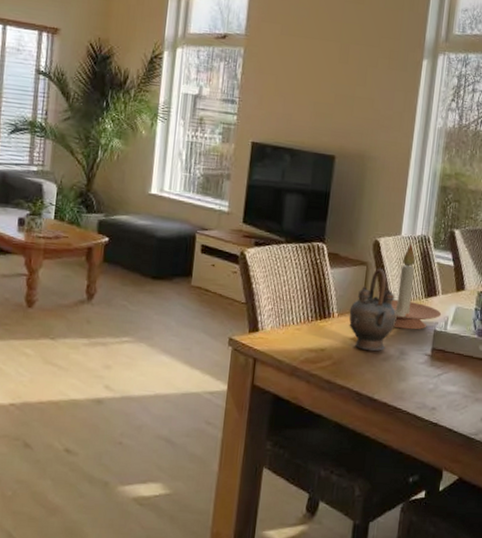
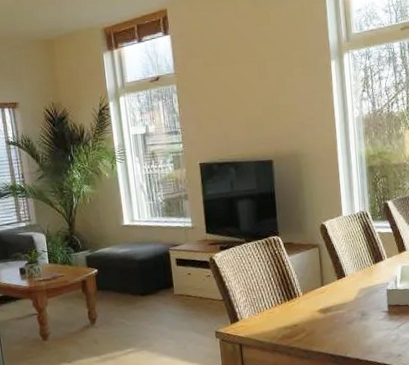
teapot: present [349,268,397,352] -> none [311,247,353,319]
candle holder: present [391,243,442,330] -> none [345,220,391,295]

